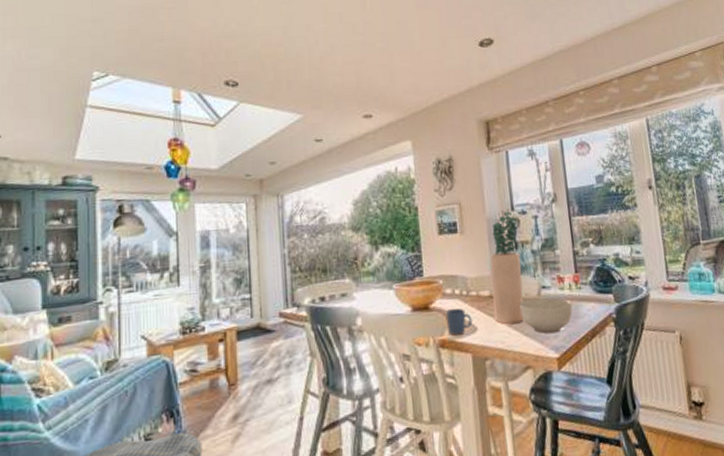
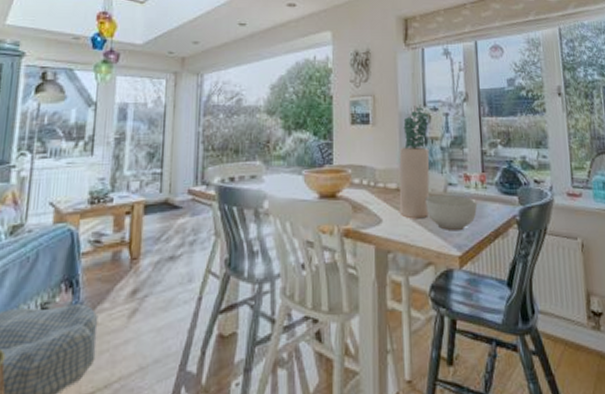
mug: present [446,308,473,336] -> none [353,198,378,226]

